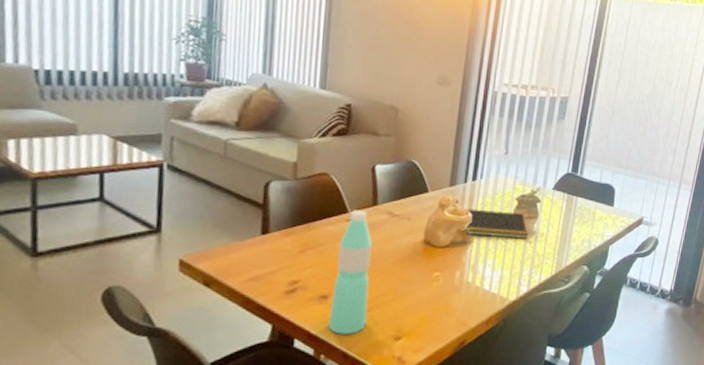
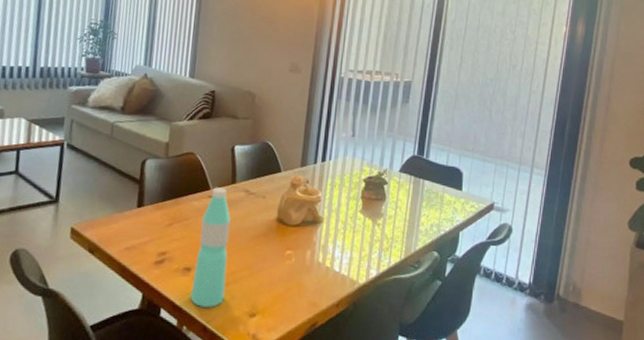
notepad: present [466,208,528,239] -> none [316,189,376,221]

